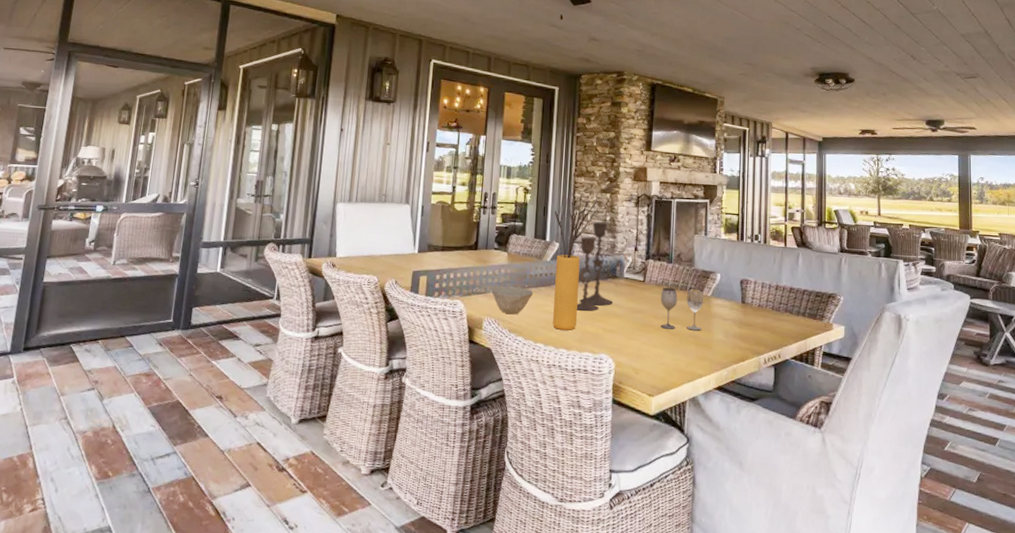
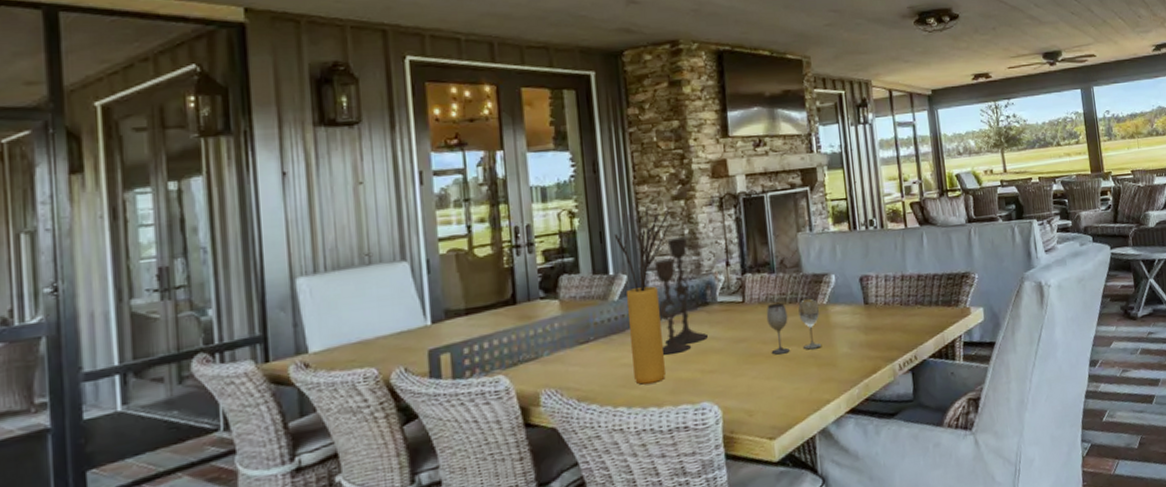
bowl: present [491,285,534,315] -> none [544,340,603,380]

